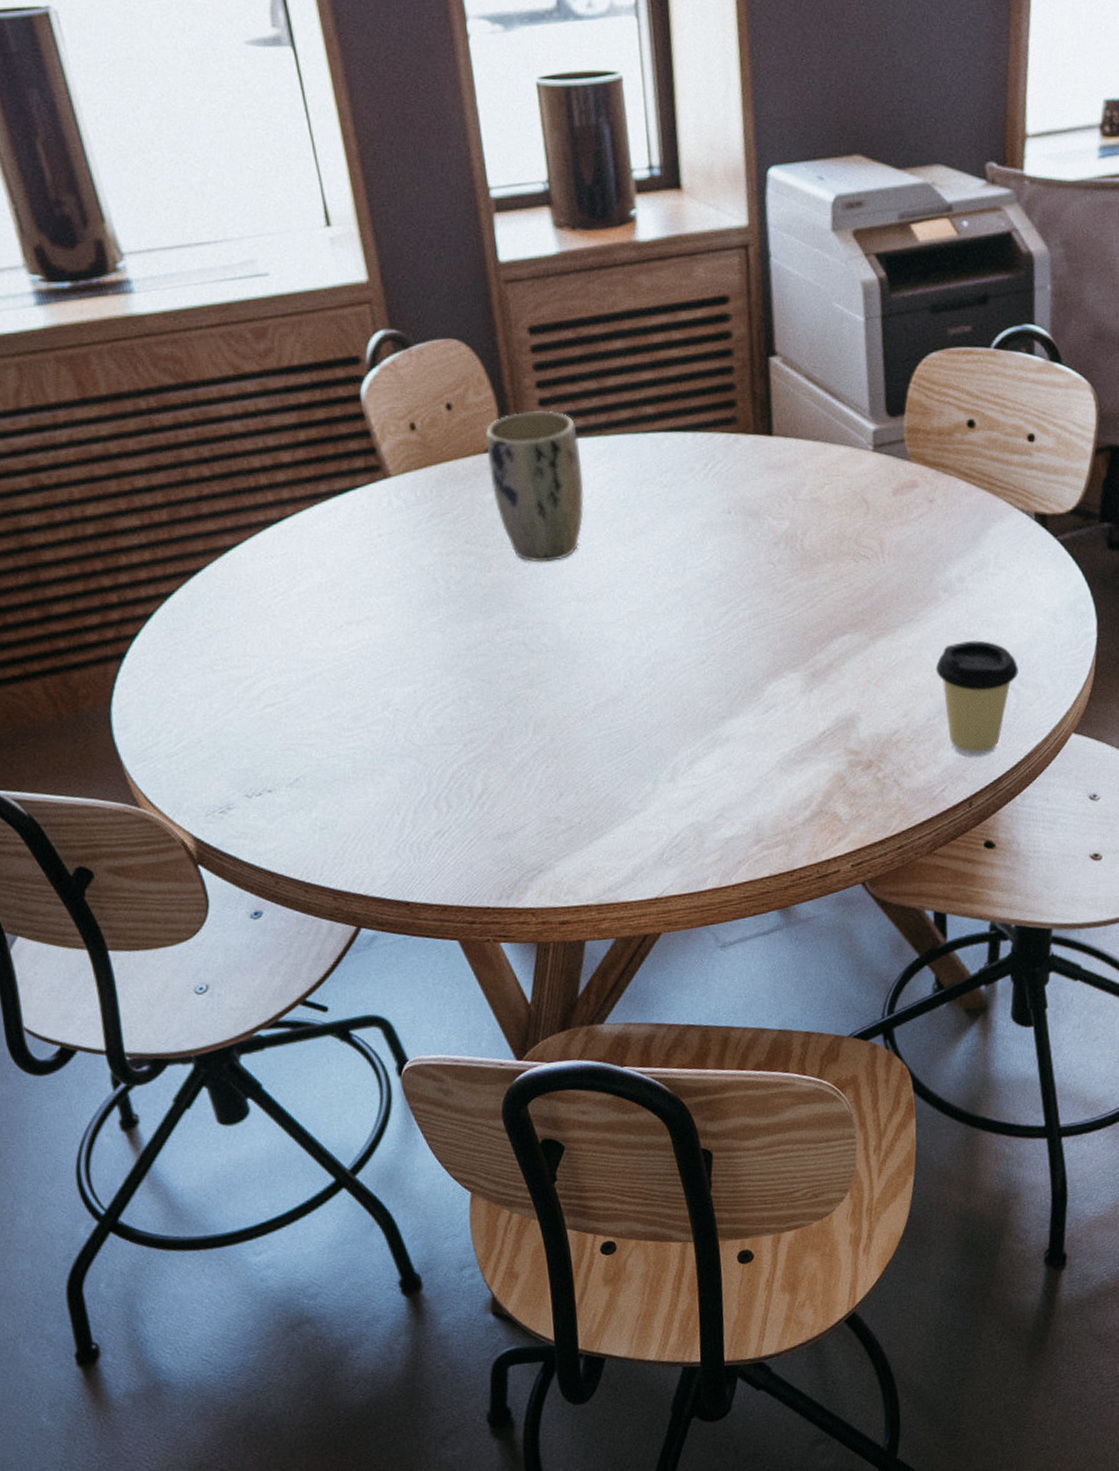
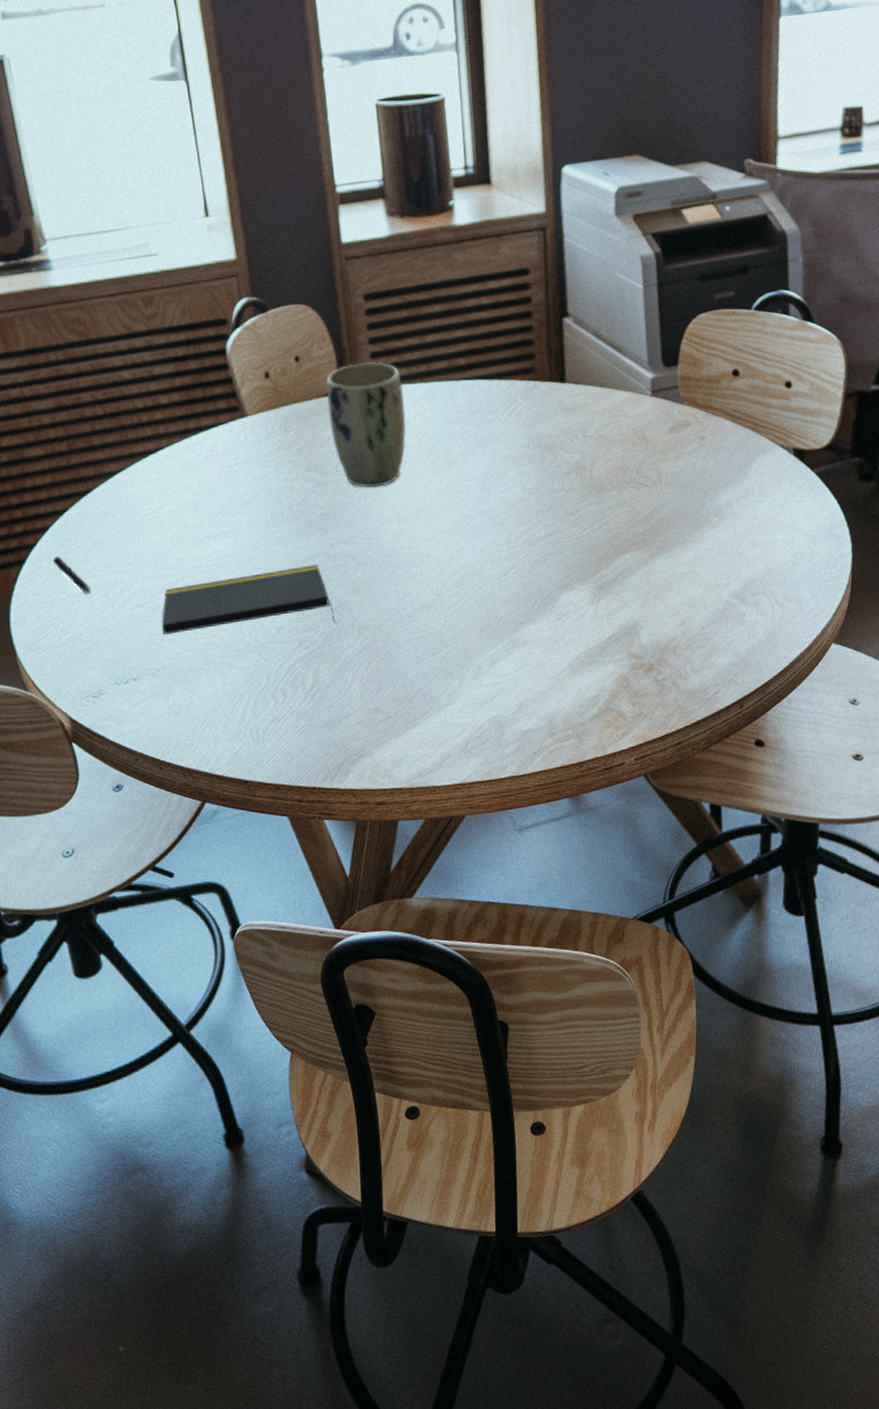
pen: none [160,648,210,693] -> present [53,556,91,594]
notepad: none [298,653,507,739] -> present [161,564,336,635]
coffee cup: present [935,640,1019,757] -> none [708,559,782,663]

